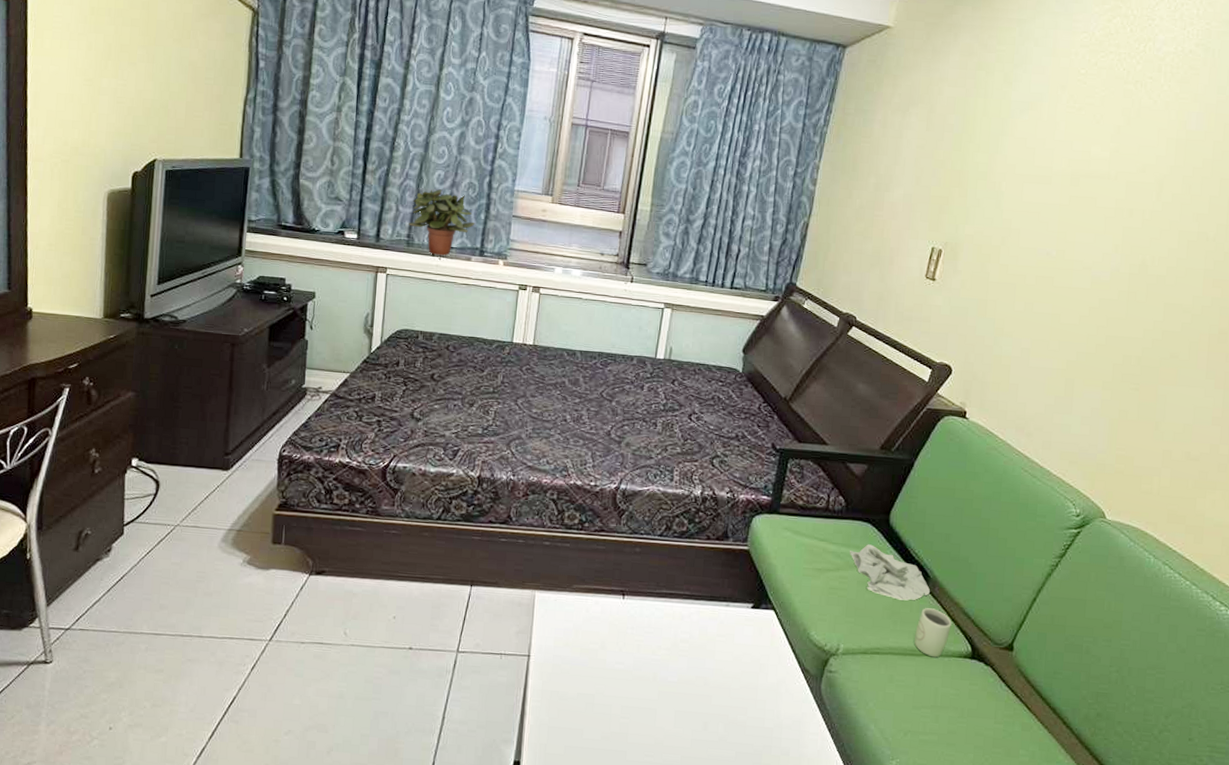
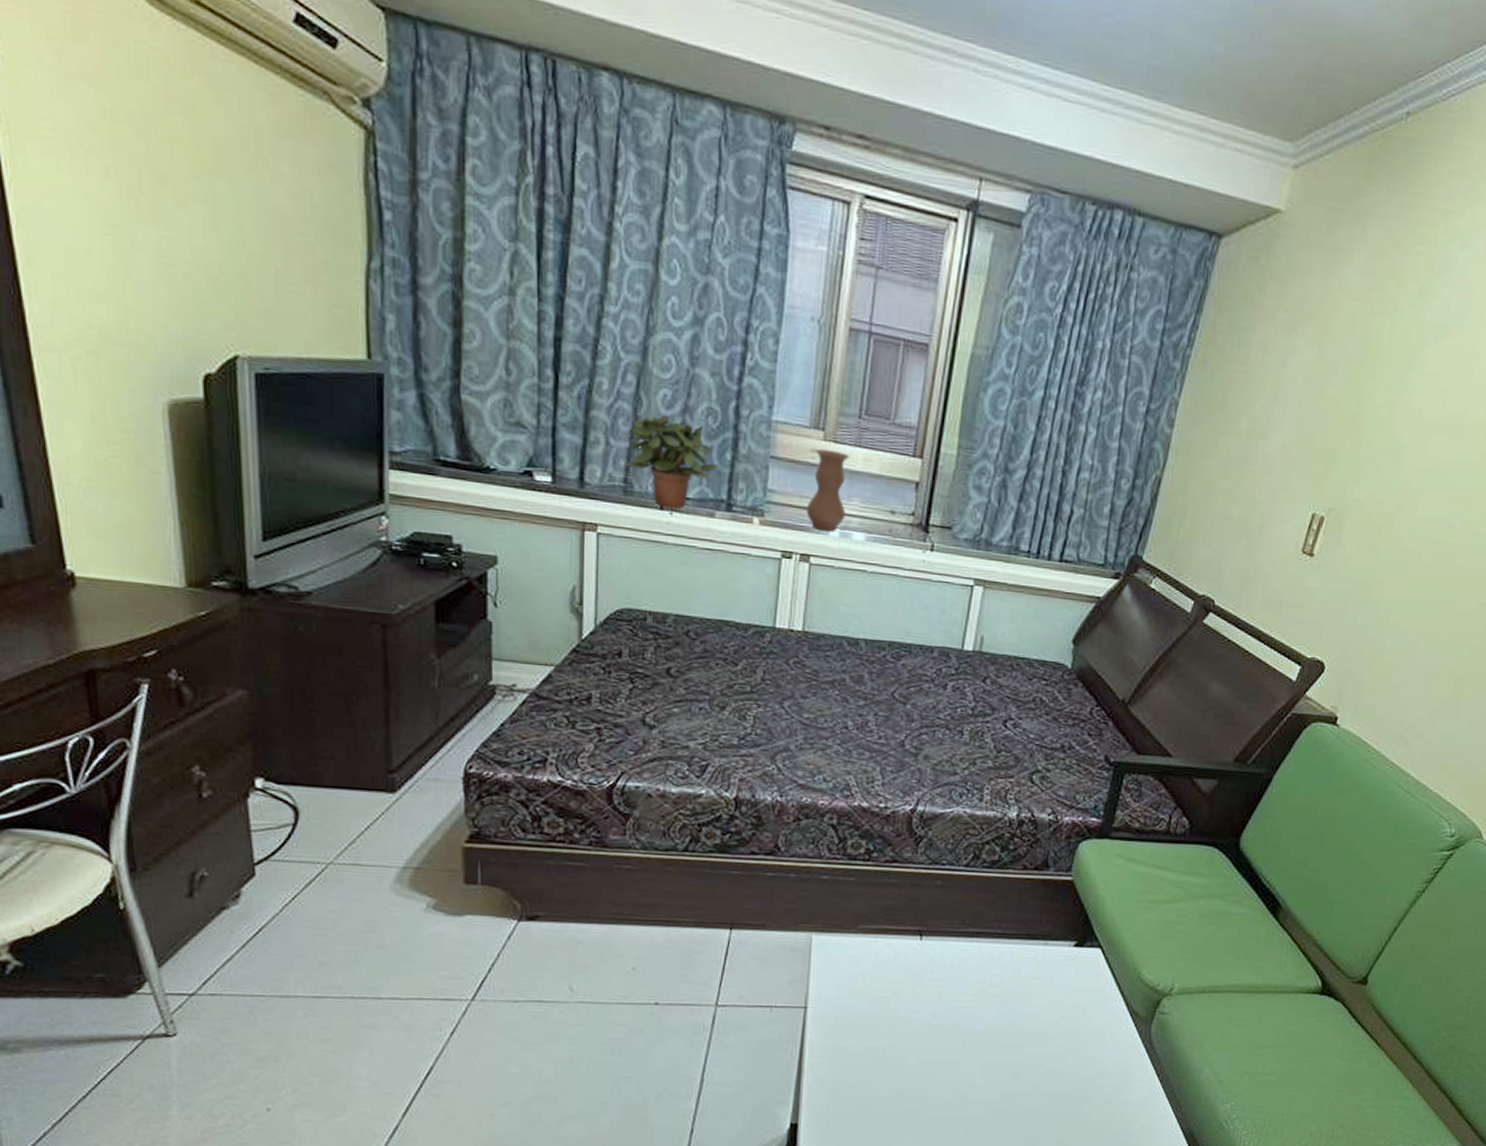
vase: none [538,209,571,269] -> present [806,448,850,531]
tissue: present [850,544,930,601] -> none [1191,871,1281,934]
mug: present [914,608,952,658] -> none [1259,941,1302,994]

